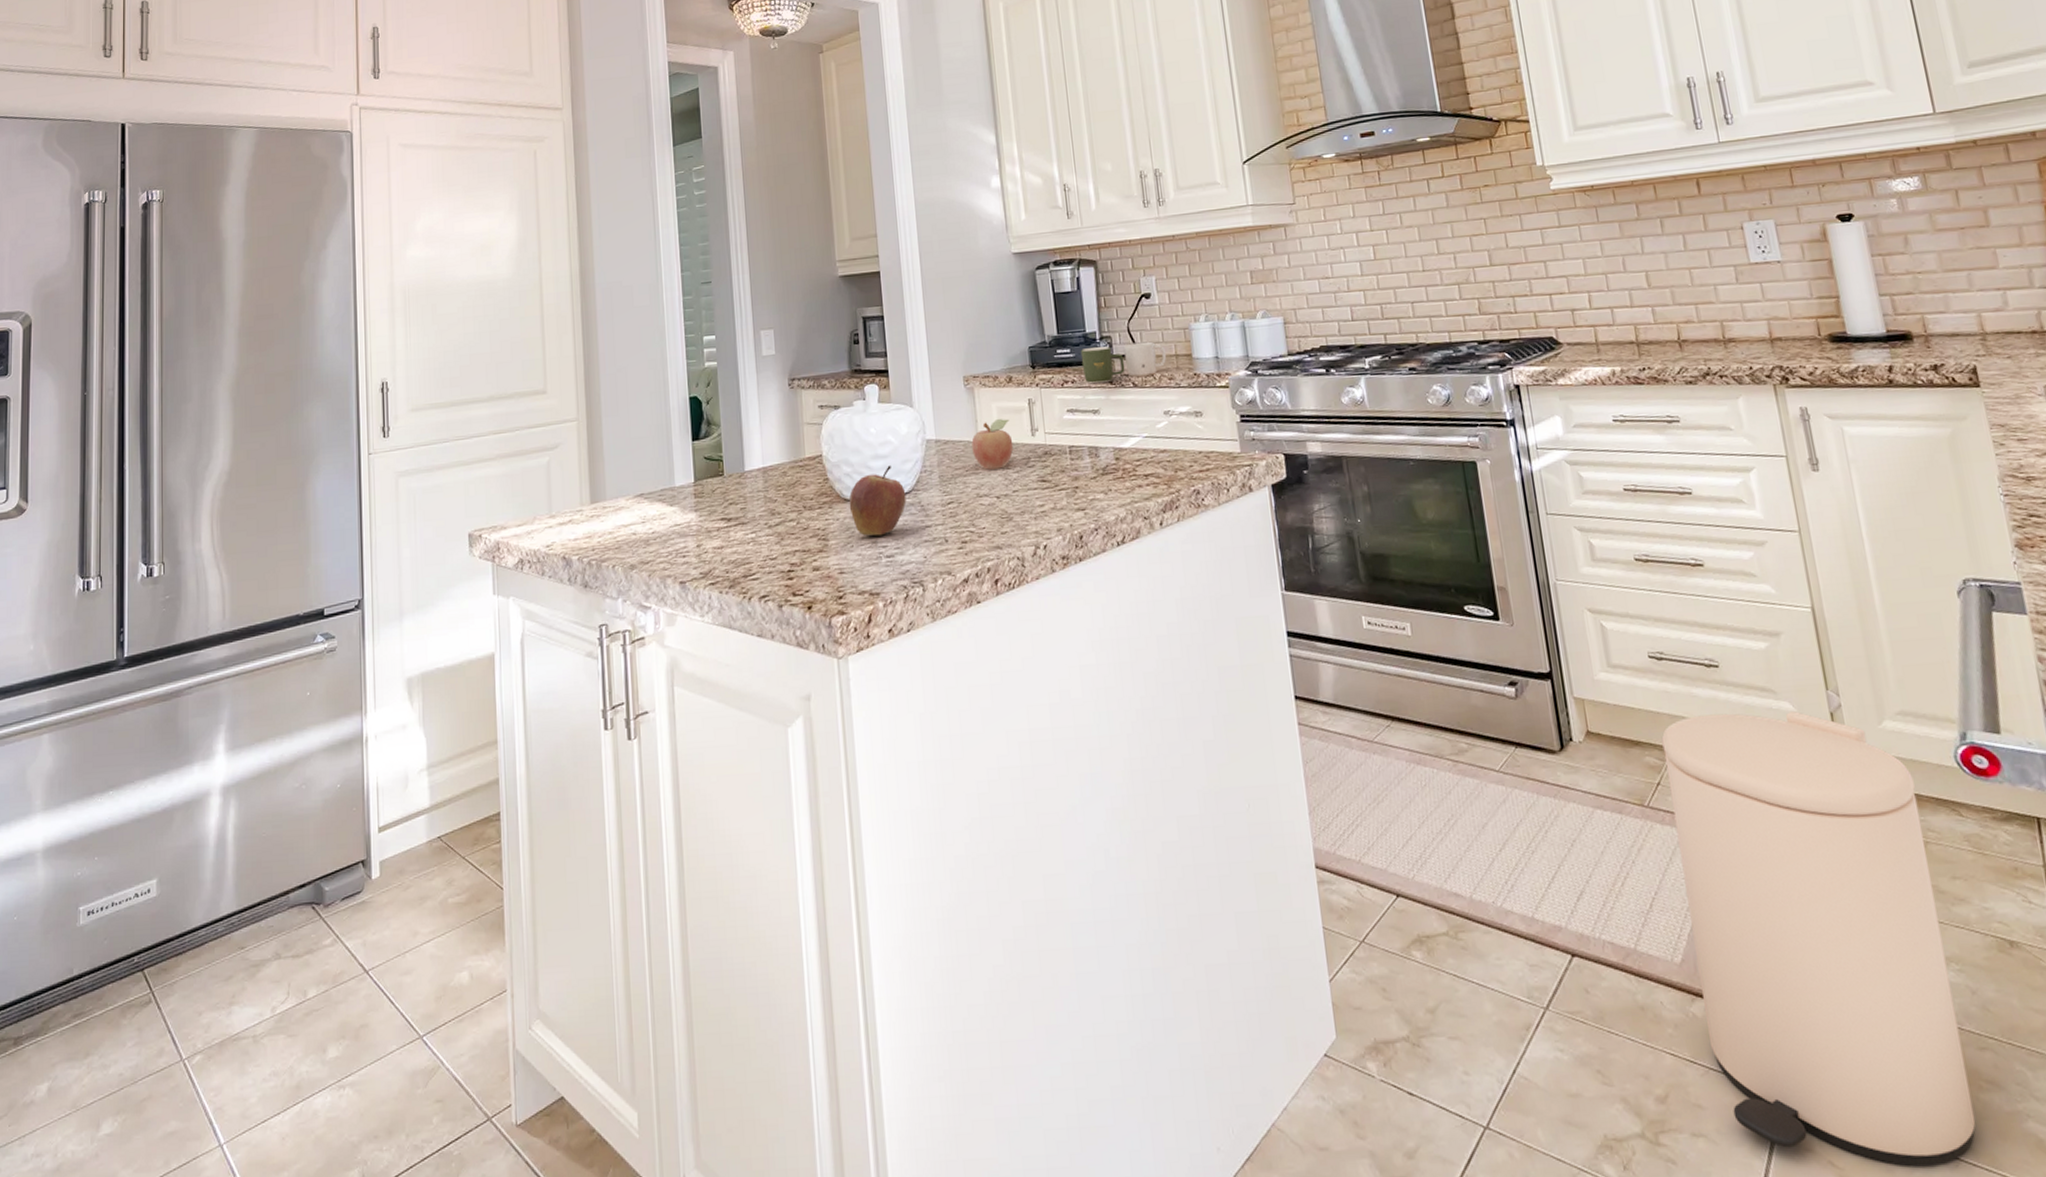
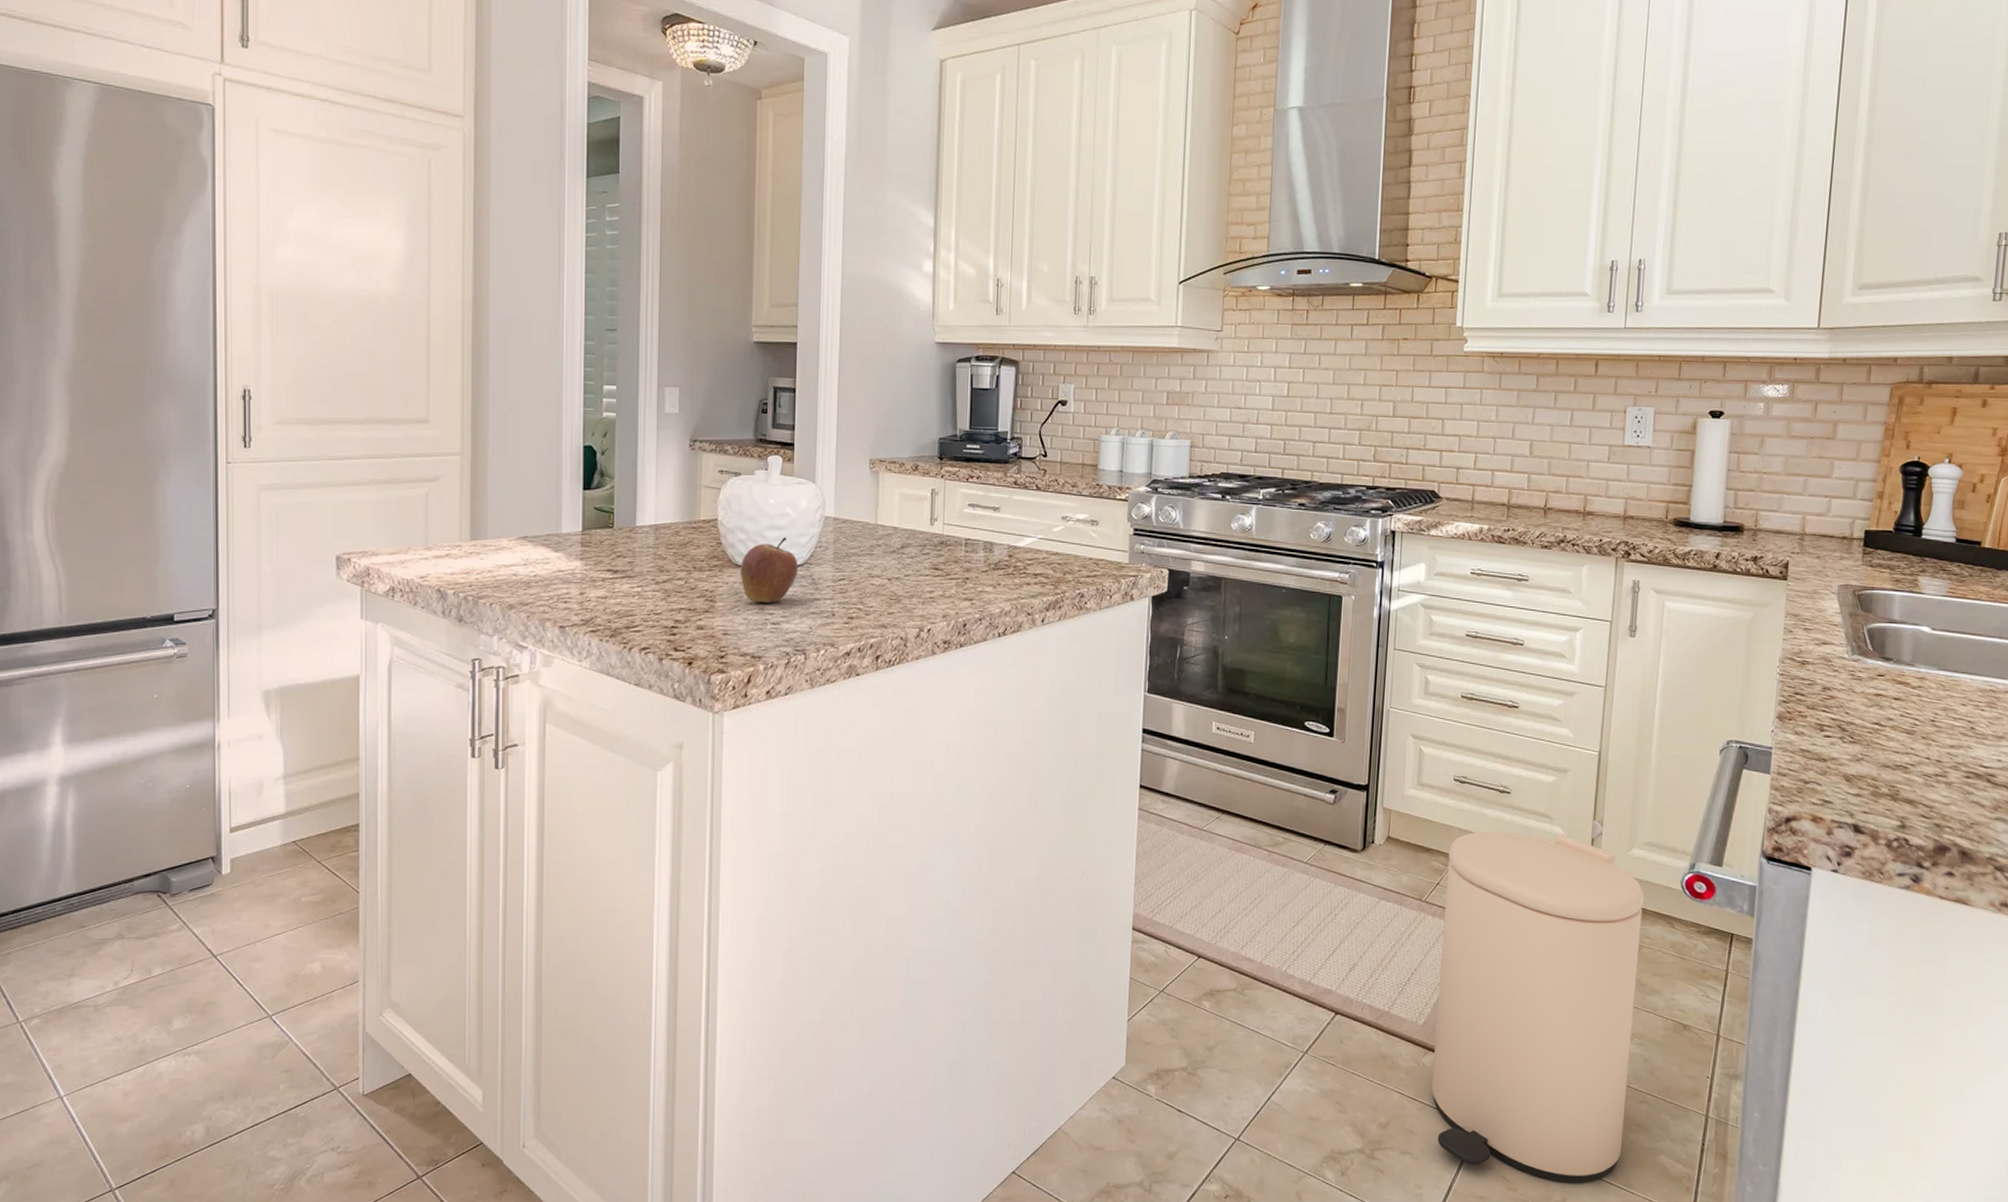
fruit: present [971,418,1014,471] -> none [870,504,911,554]
mug: present [1080,346,1125,384] -> none [989,446,1032,483]
mug: present [1123,341,1167,378] -> none [1031,447,1074,482]

